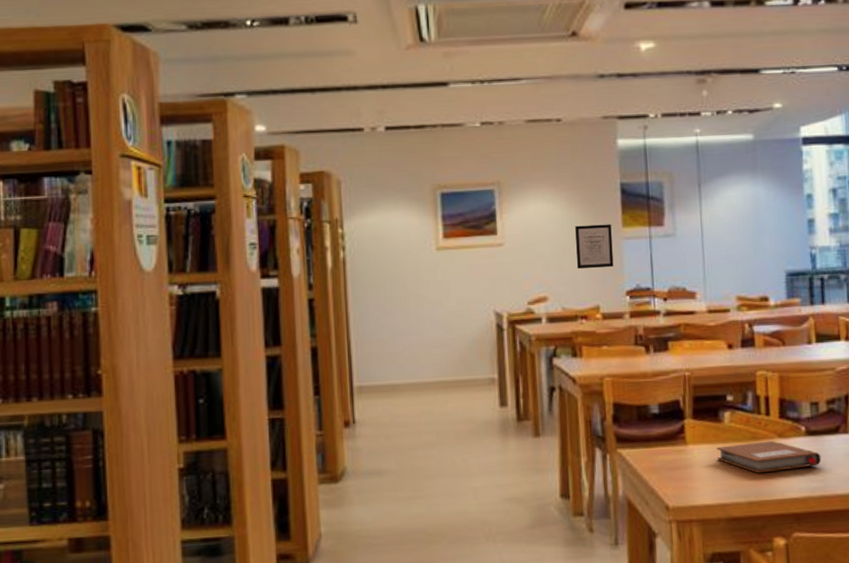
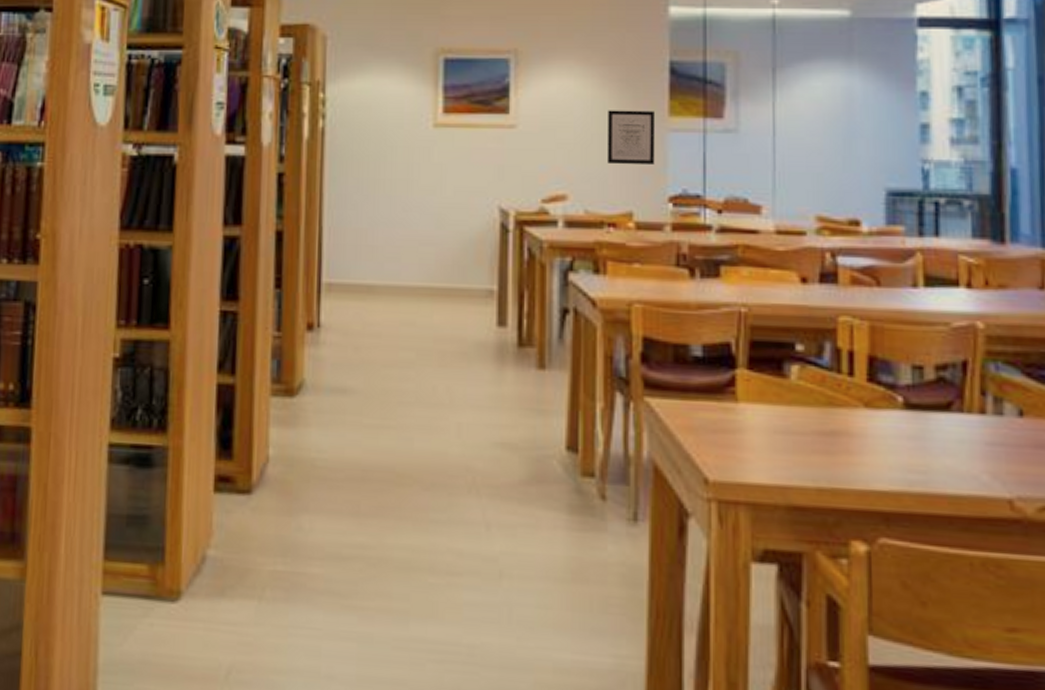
notebook: present [717,440,822,474] -> none [778,409,924,452]

